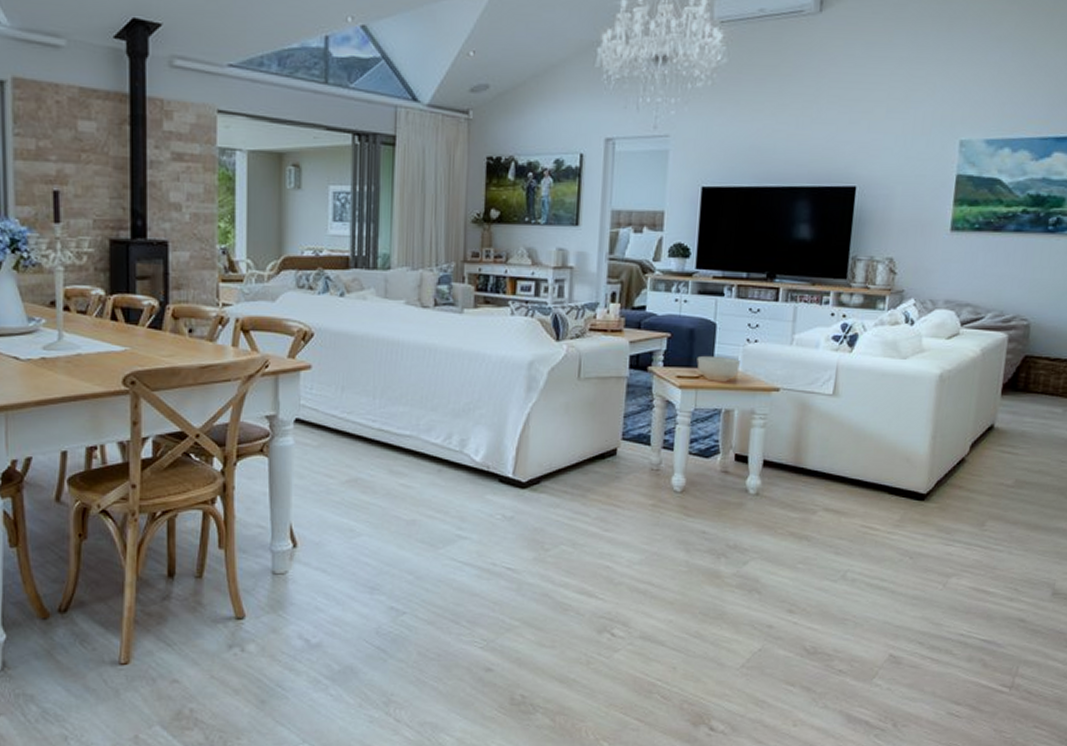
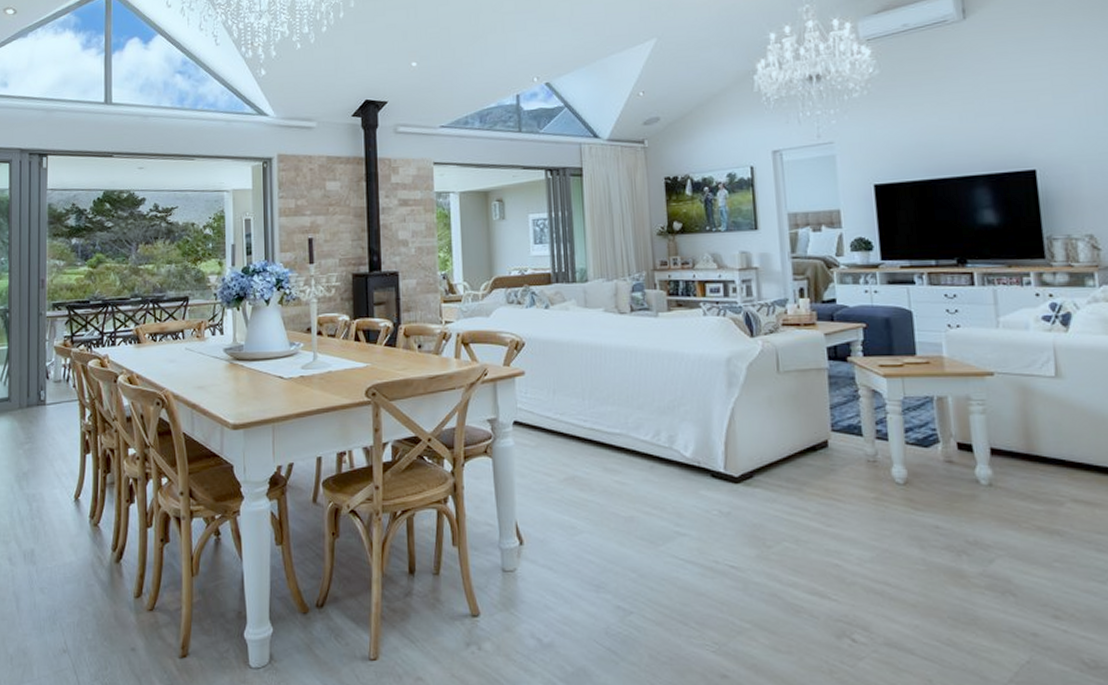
bowl: present [696,355,741,383] -> none [897,343,946,370]

